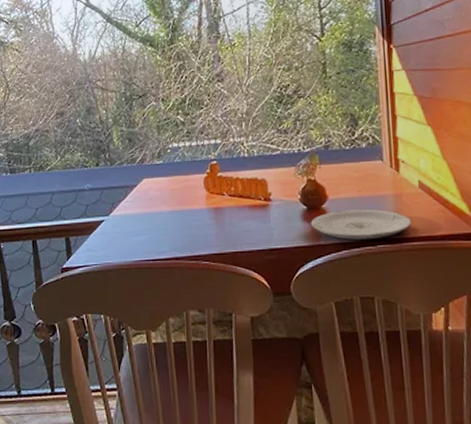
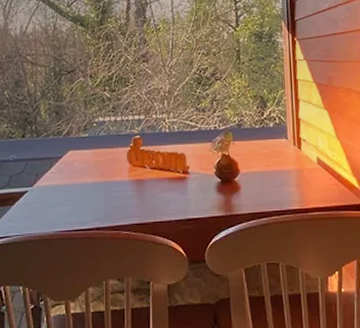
plate: present [310,209,412,240] -> none [224,182,311,211]

